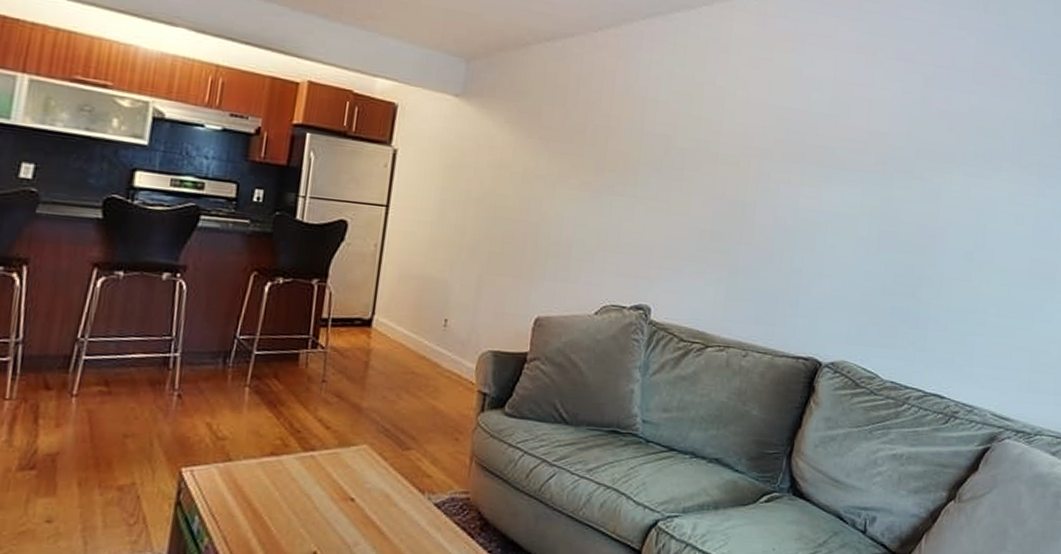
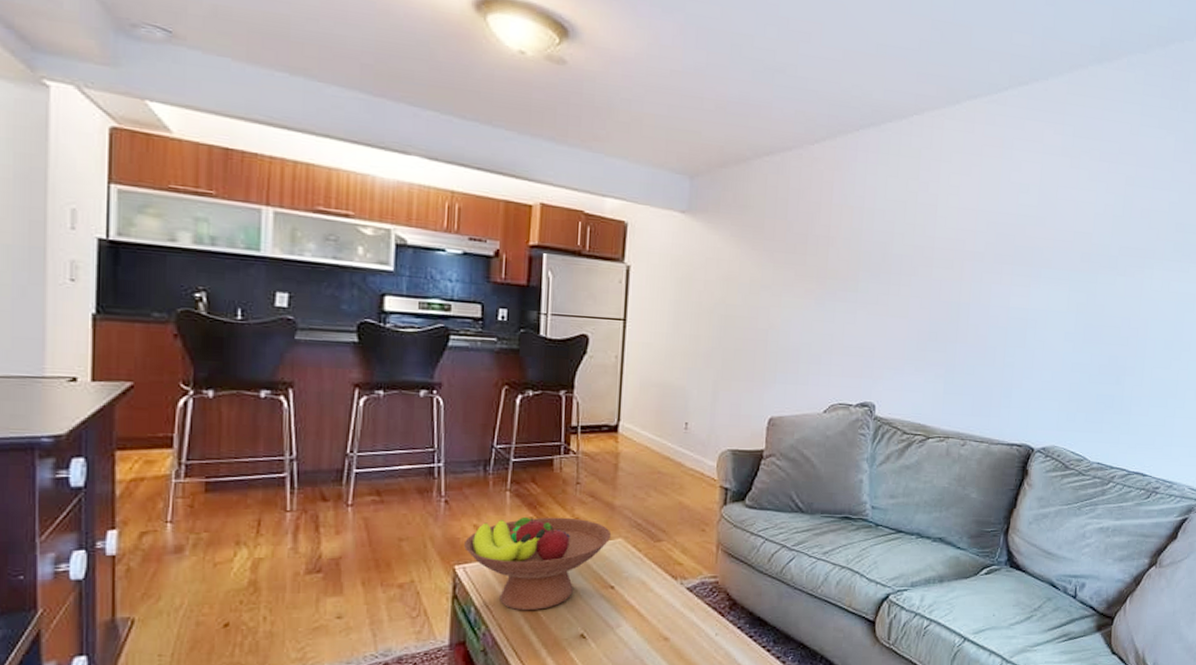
fruit bowl: none [193,415,356,523] -> present [463,516,612,611]

